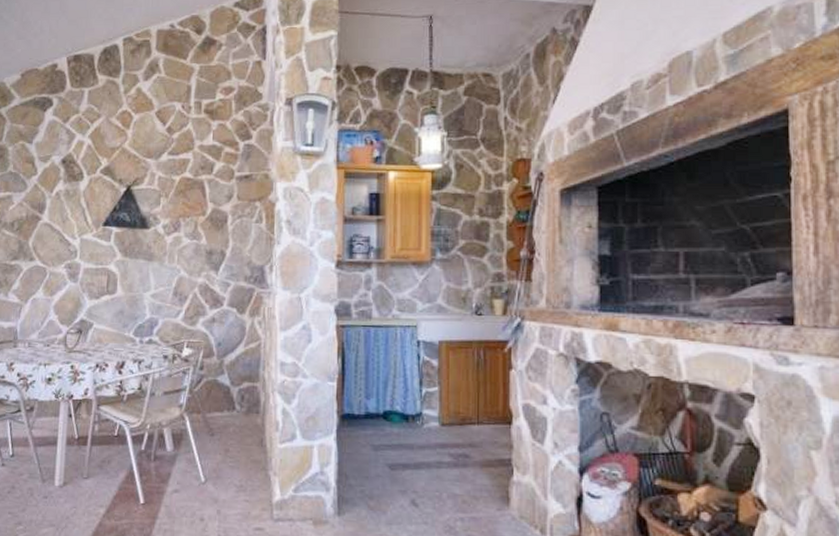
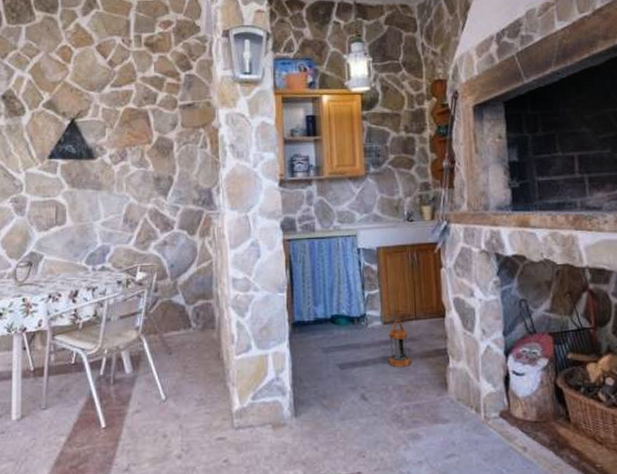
lantern: none [443,421,471,476] -> present [388,319,412,368]

